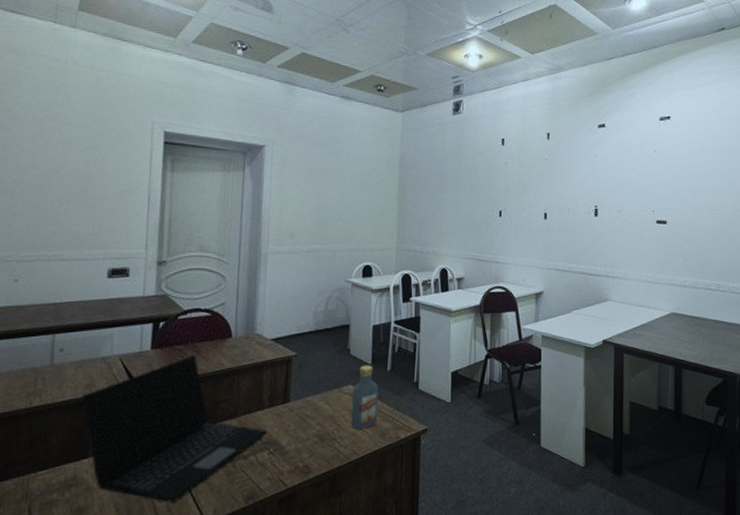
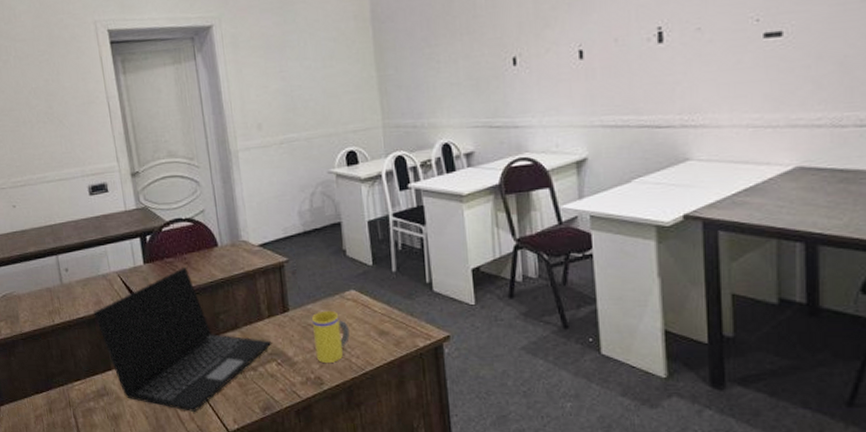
mug: none [308,403,342,452] -> present [312,310,350,363]
vodka: present [351,365,379,430] -> none [355,266,390,339]

